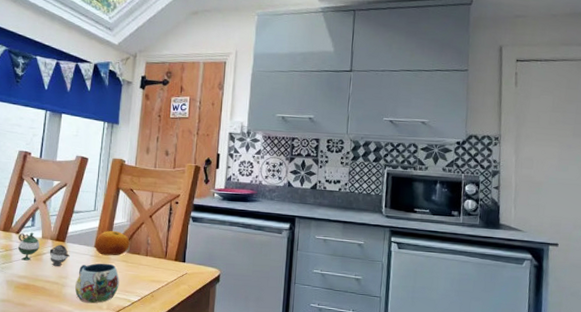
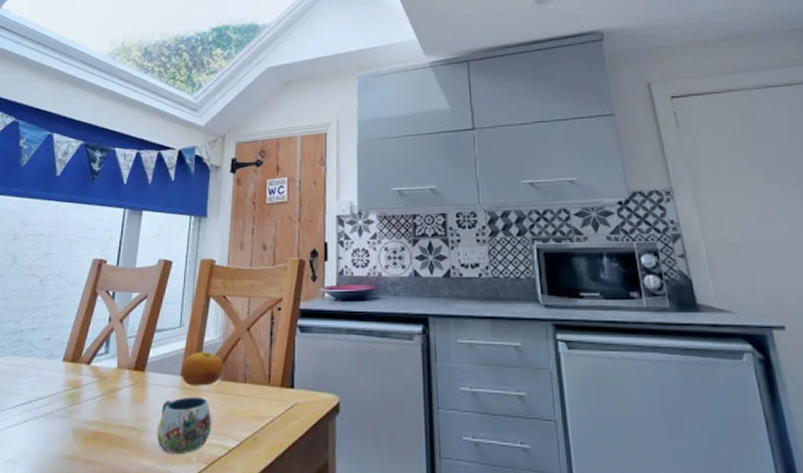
teapot: present [18,232,70,267] -> none [89,361,151,406]

